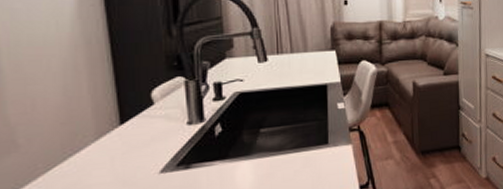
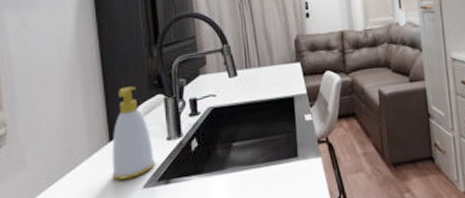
soap bottle: none [123,66,173,165] -> present [112,86,155,180]

